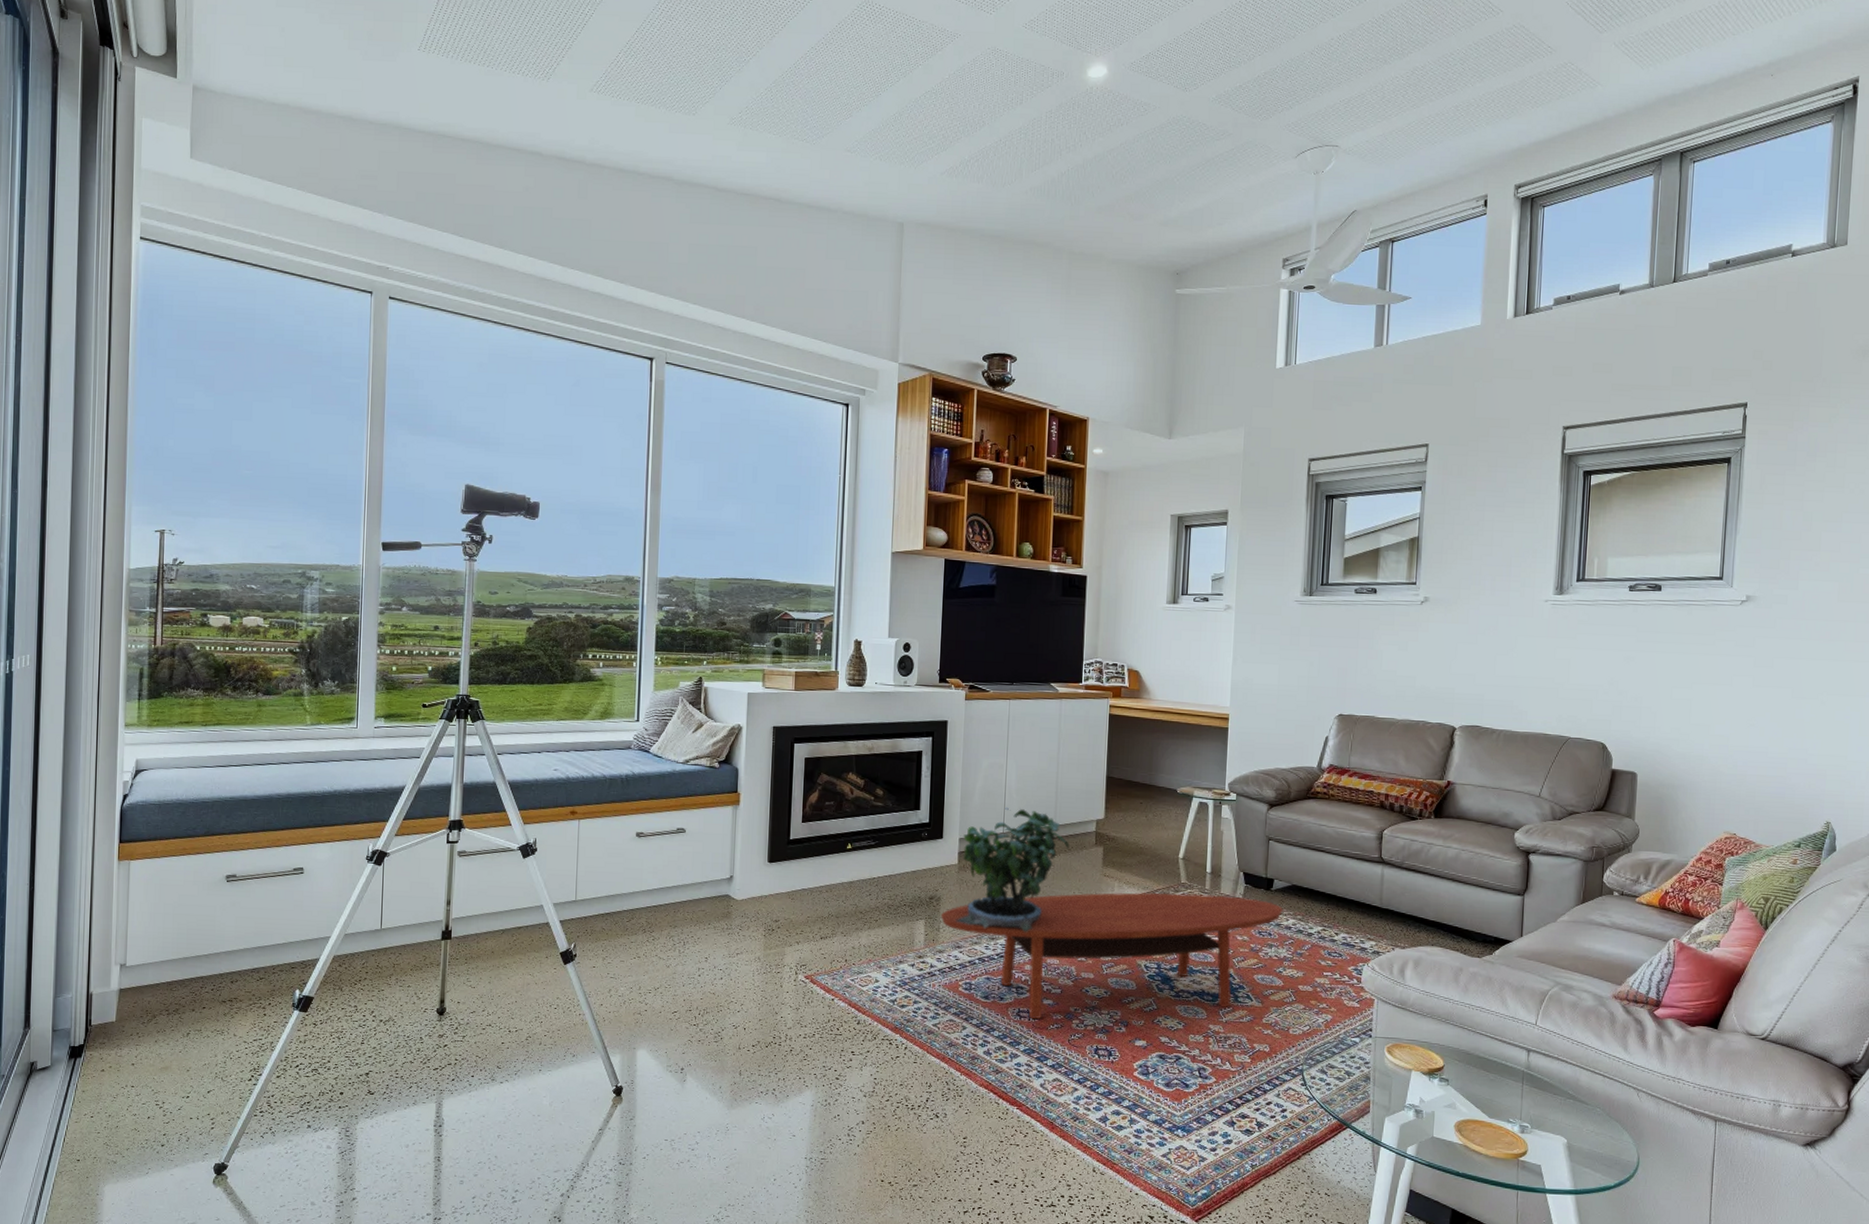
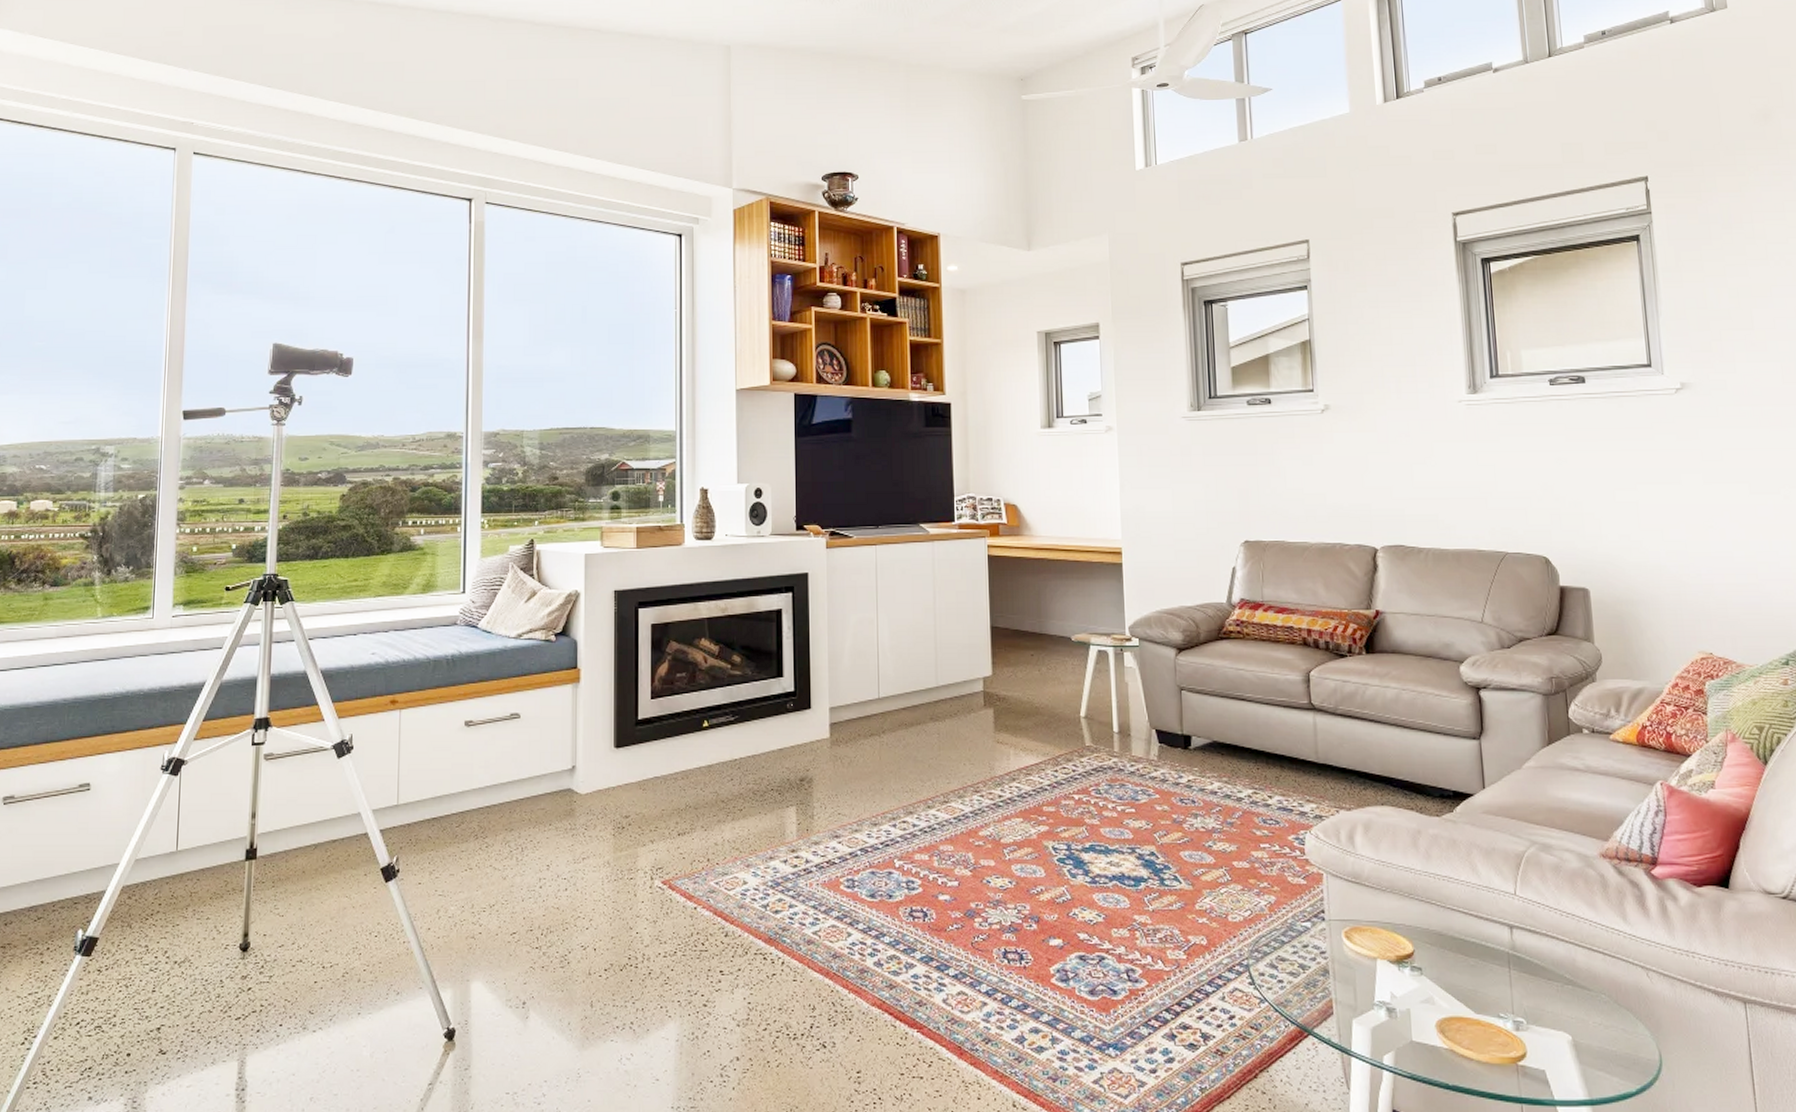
coffee table: present [940,892,1283,1020] -> none [813,758,1205,920]
potted plant: present [955,807,1069,932] -> none [830,668,955,814]

